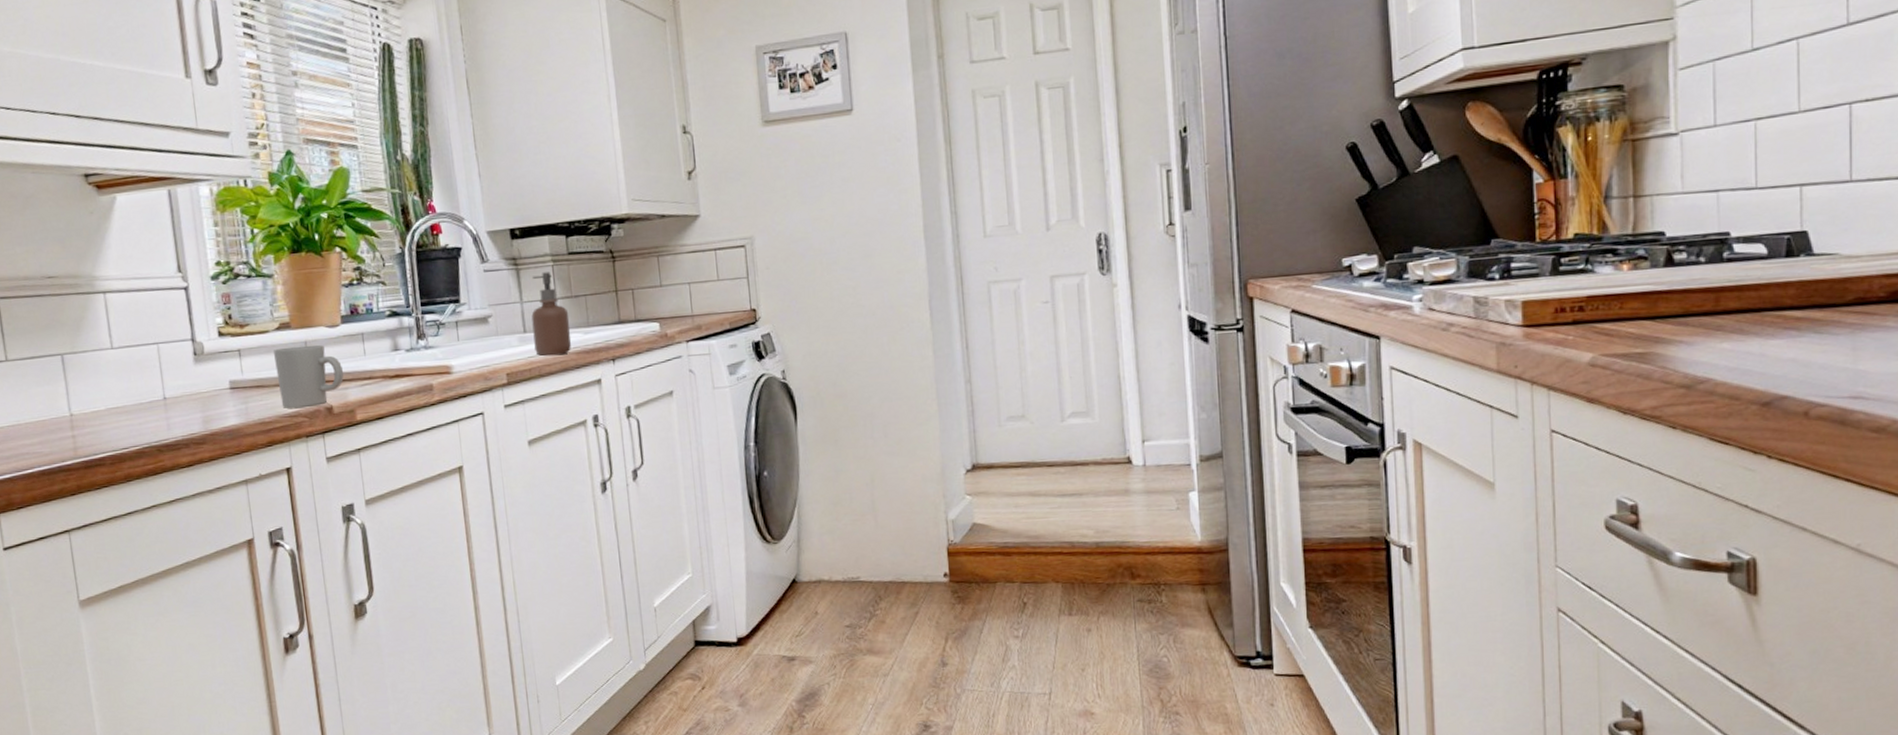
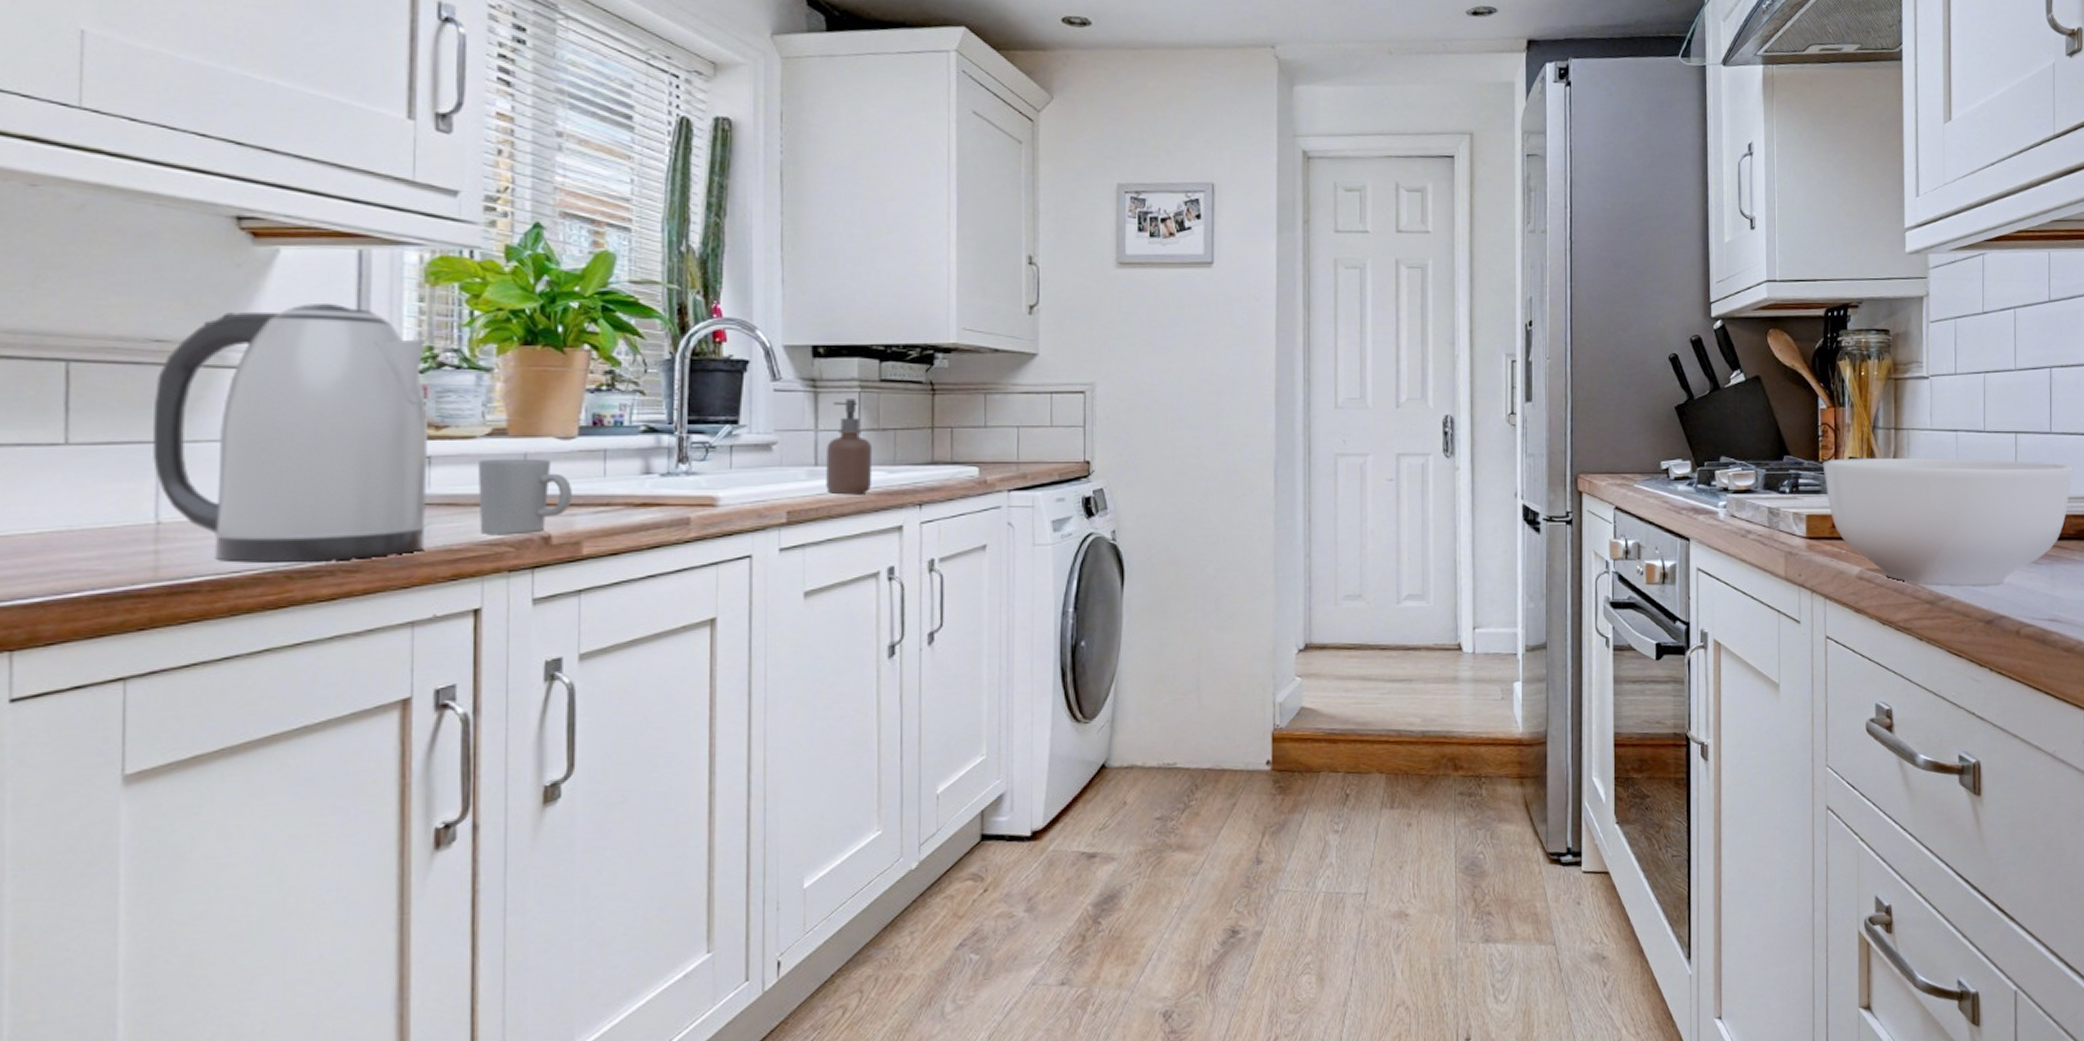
kettle: none [53,234,246,442] -> present [152,302,428,563]
bowl: none [1540,215,1884,367] -> present [1823,458,2073,586]

